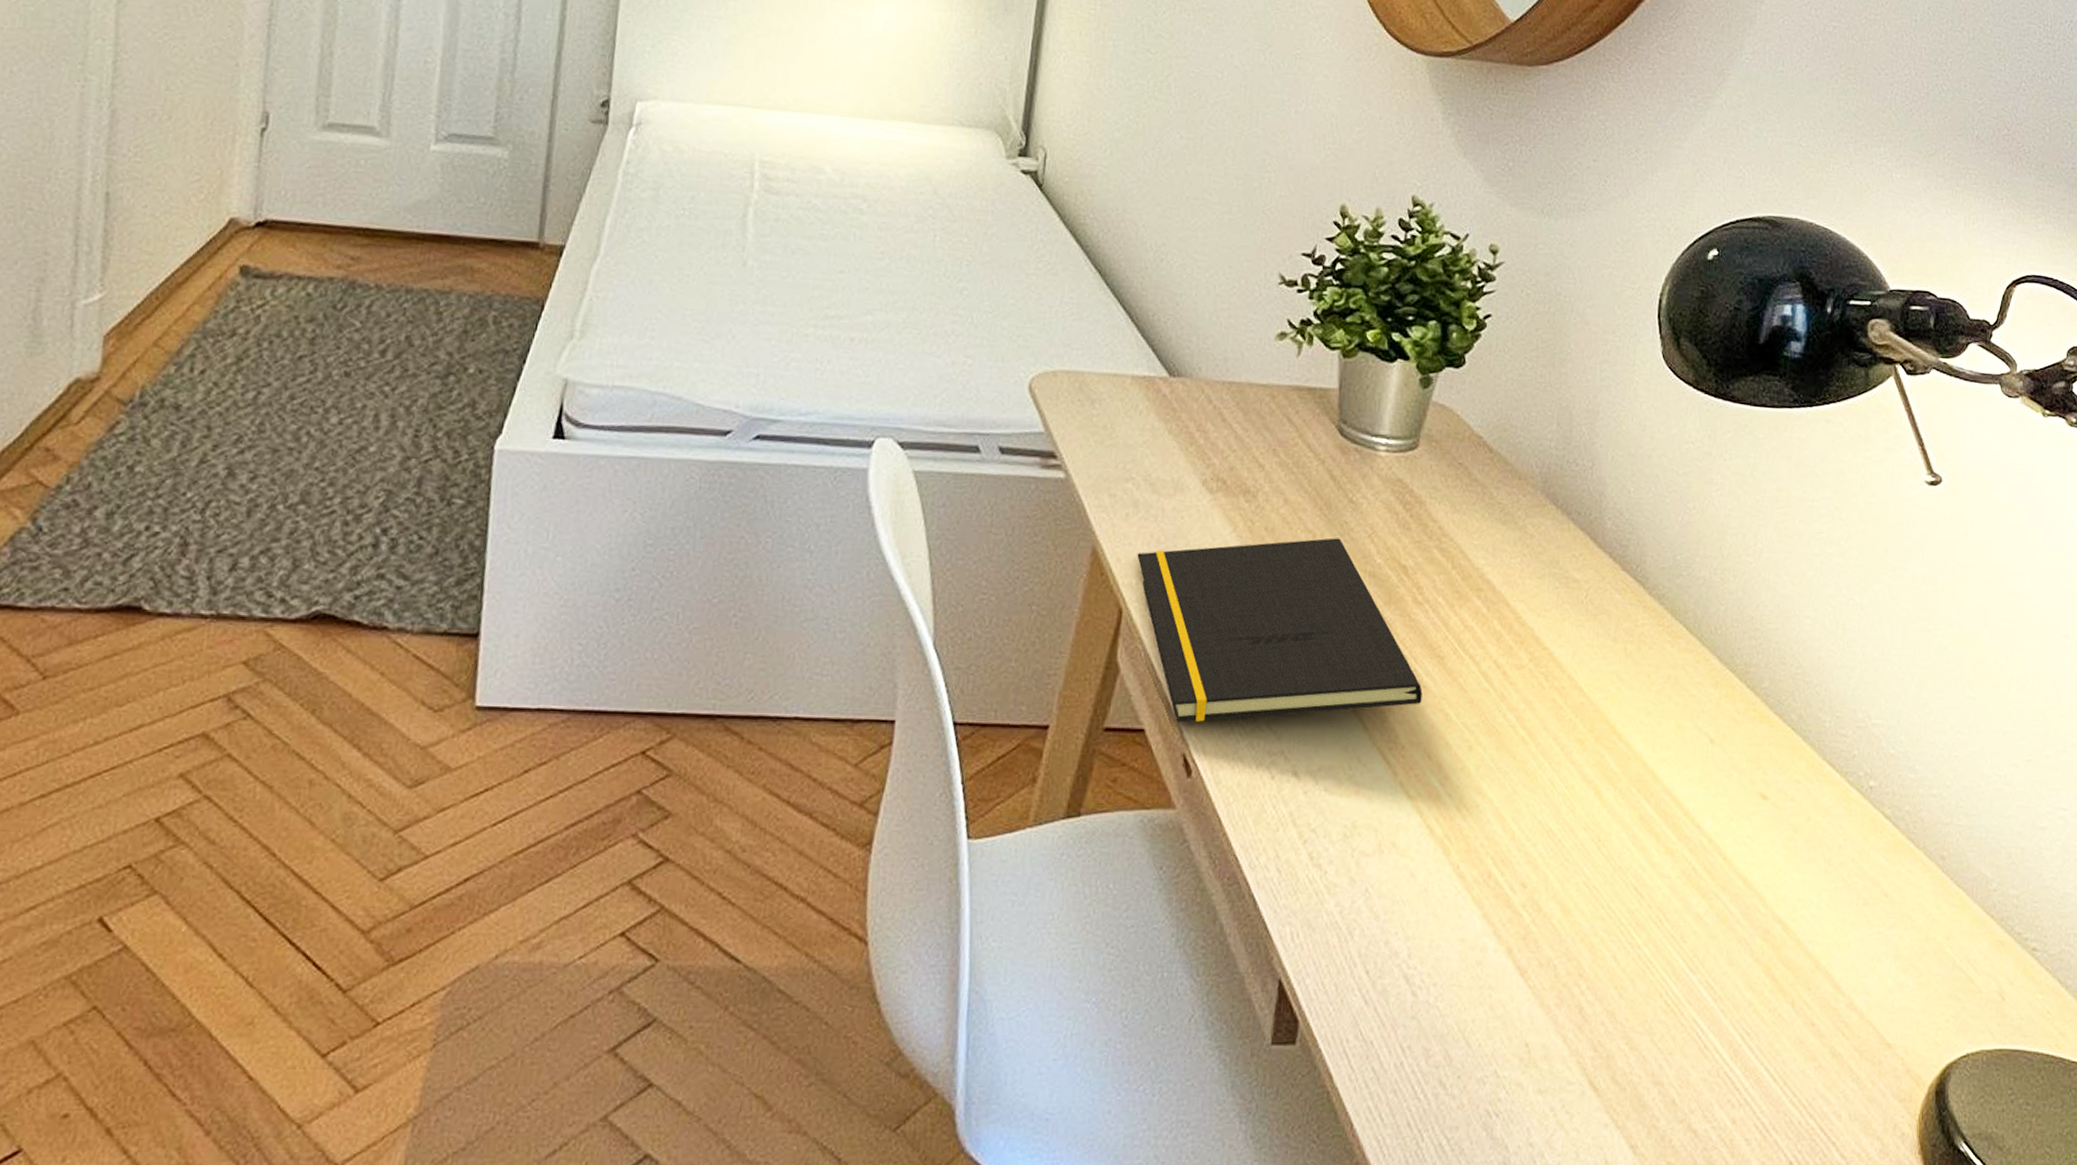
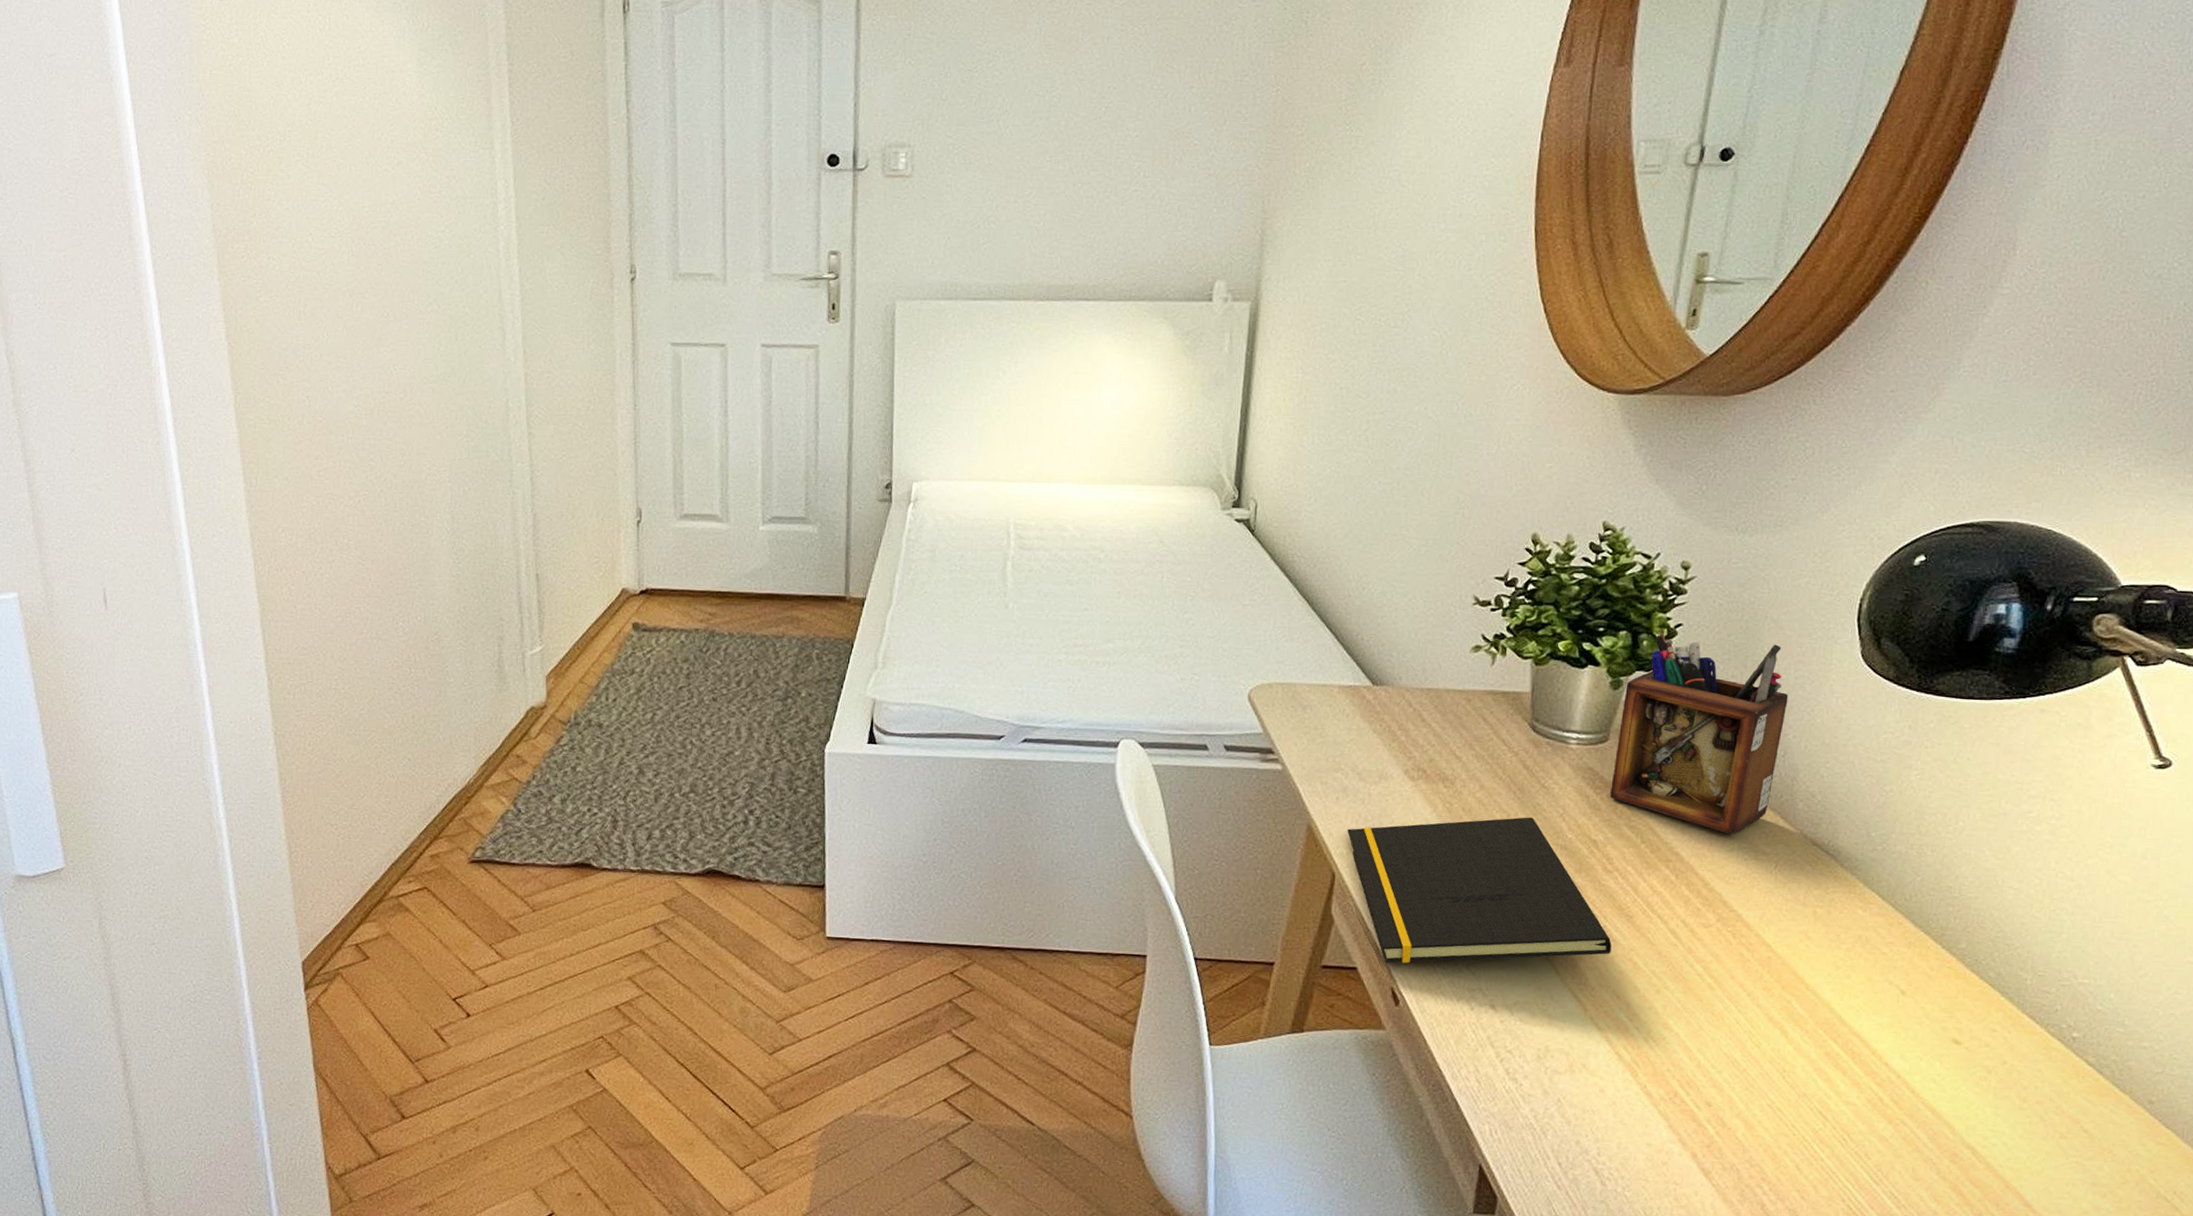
desk organizer: none [1420,319,1595,559] -> present [1610,628,1789,835]

